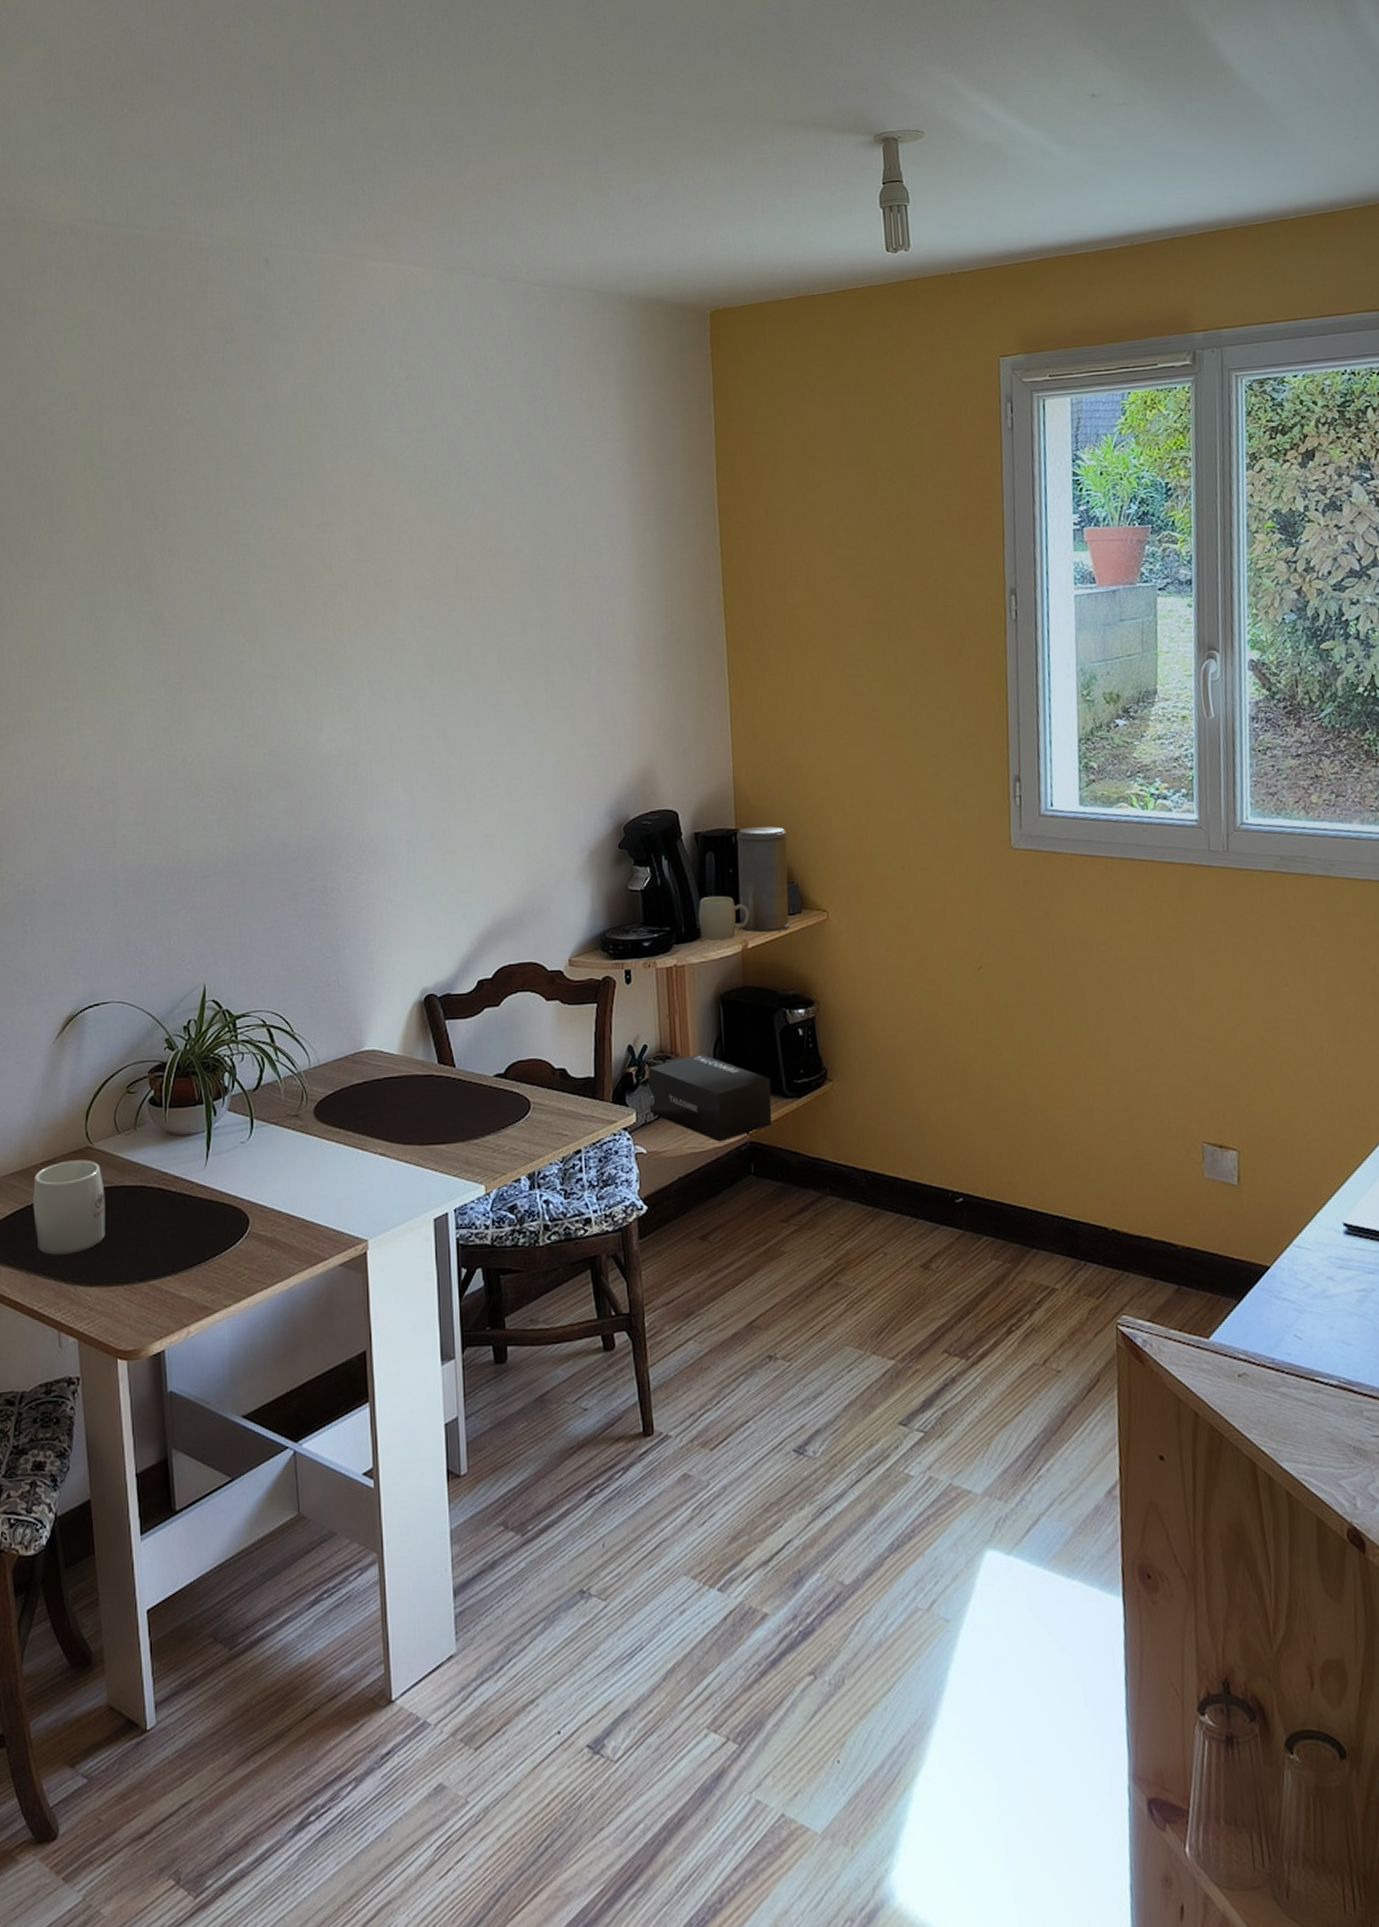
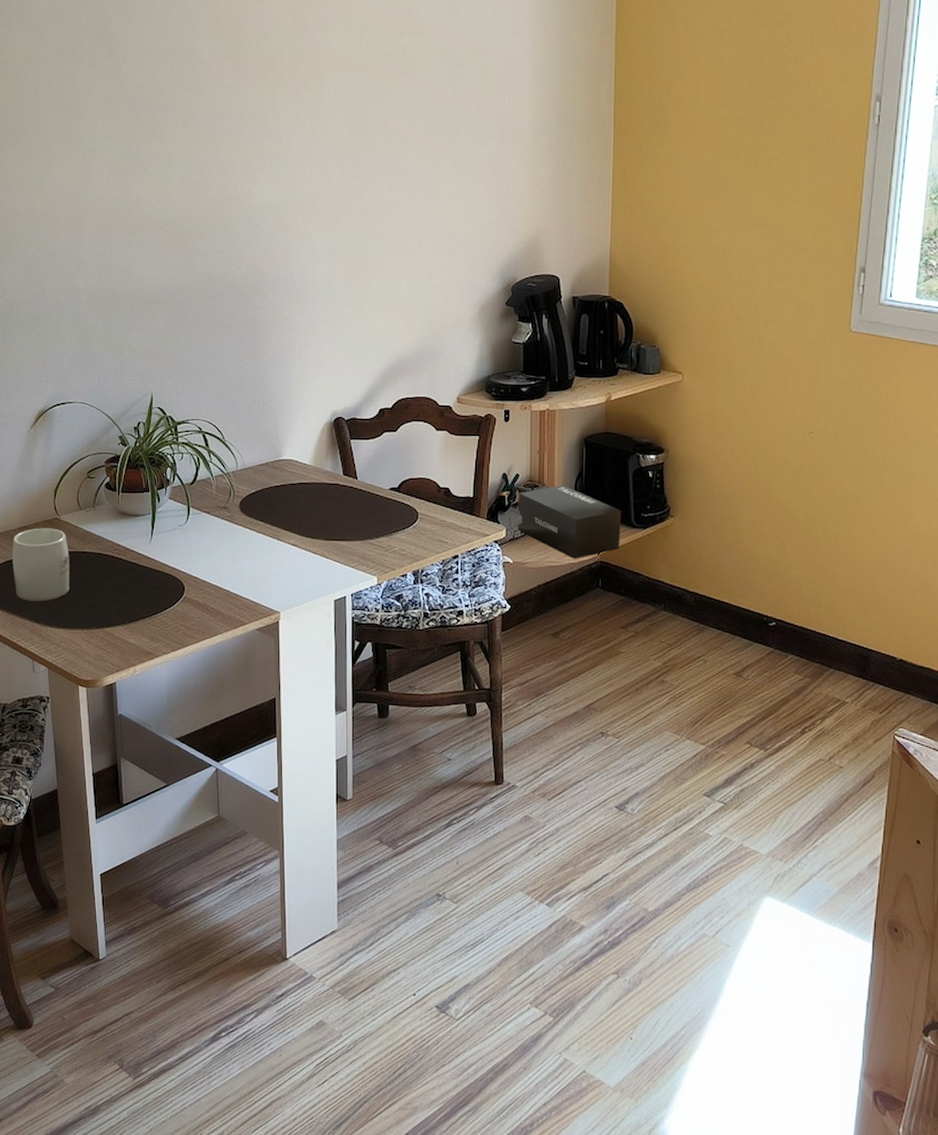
mug: present [698,895,750,941] -> none [570,352,615,391]
canister: present [736,826,791,932] -> none [606,295,654,387]

